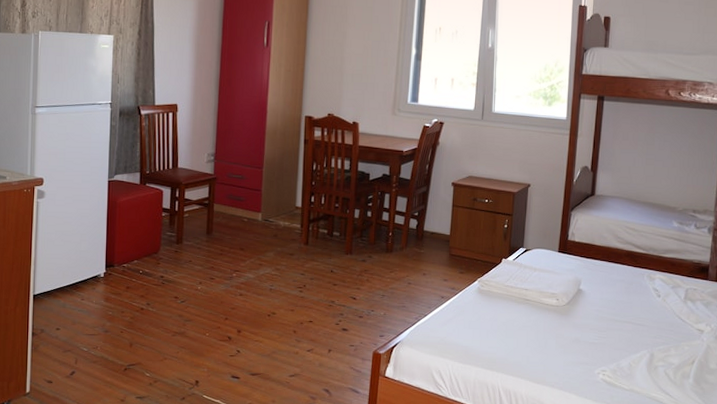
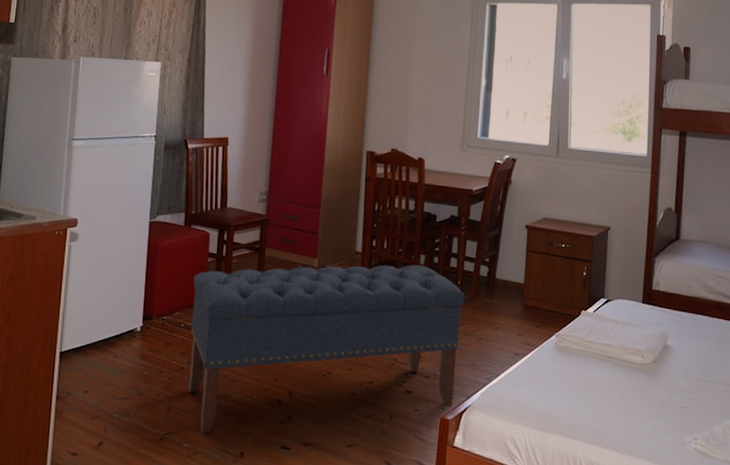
bench: none [148,218,396,365] -> present [188,265,465,433]

